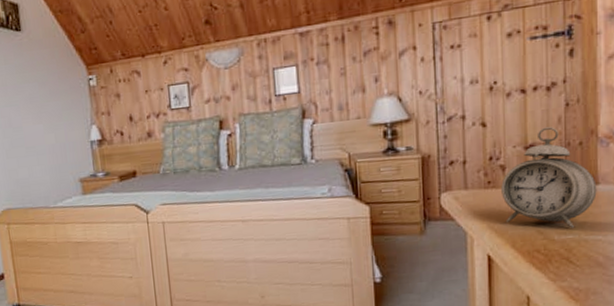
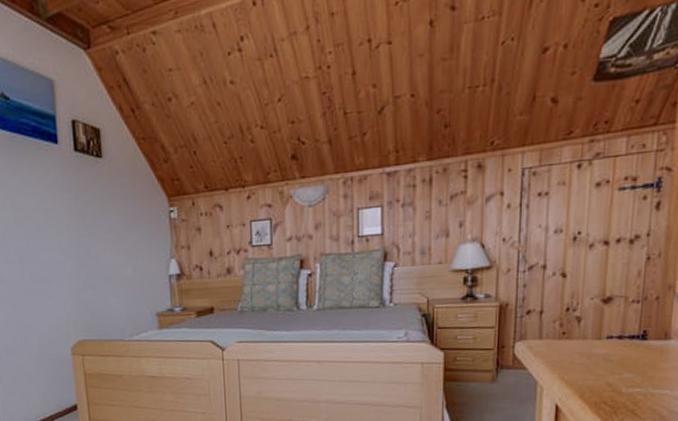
alarm clock: present [501,127,597,228] -> none [575,280,669,382]

